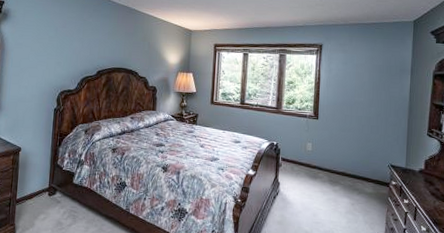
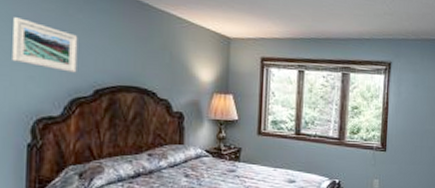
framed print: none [48,23,89,59] -> present [12,17,78,73]

